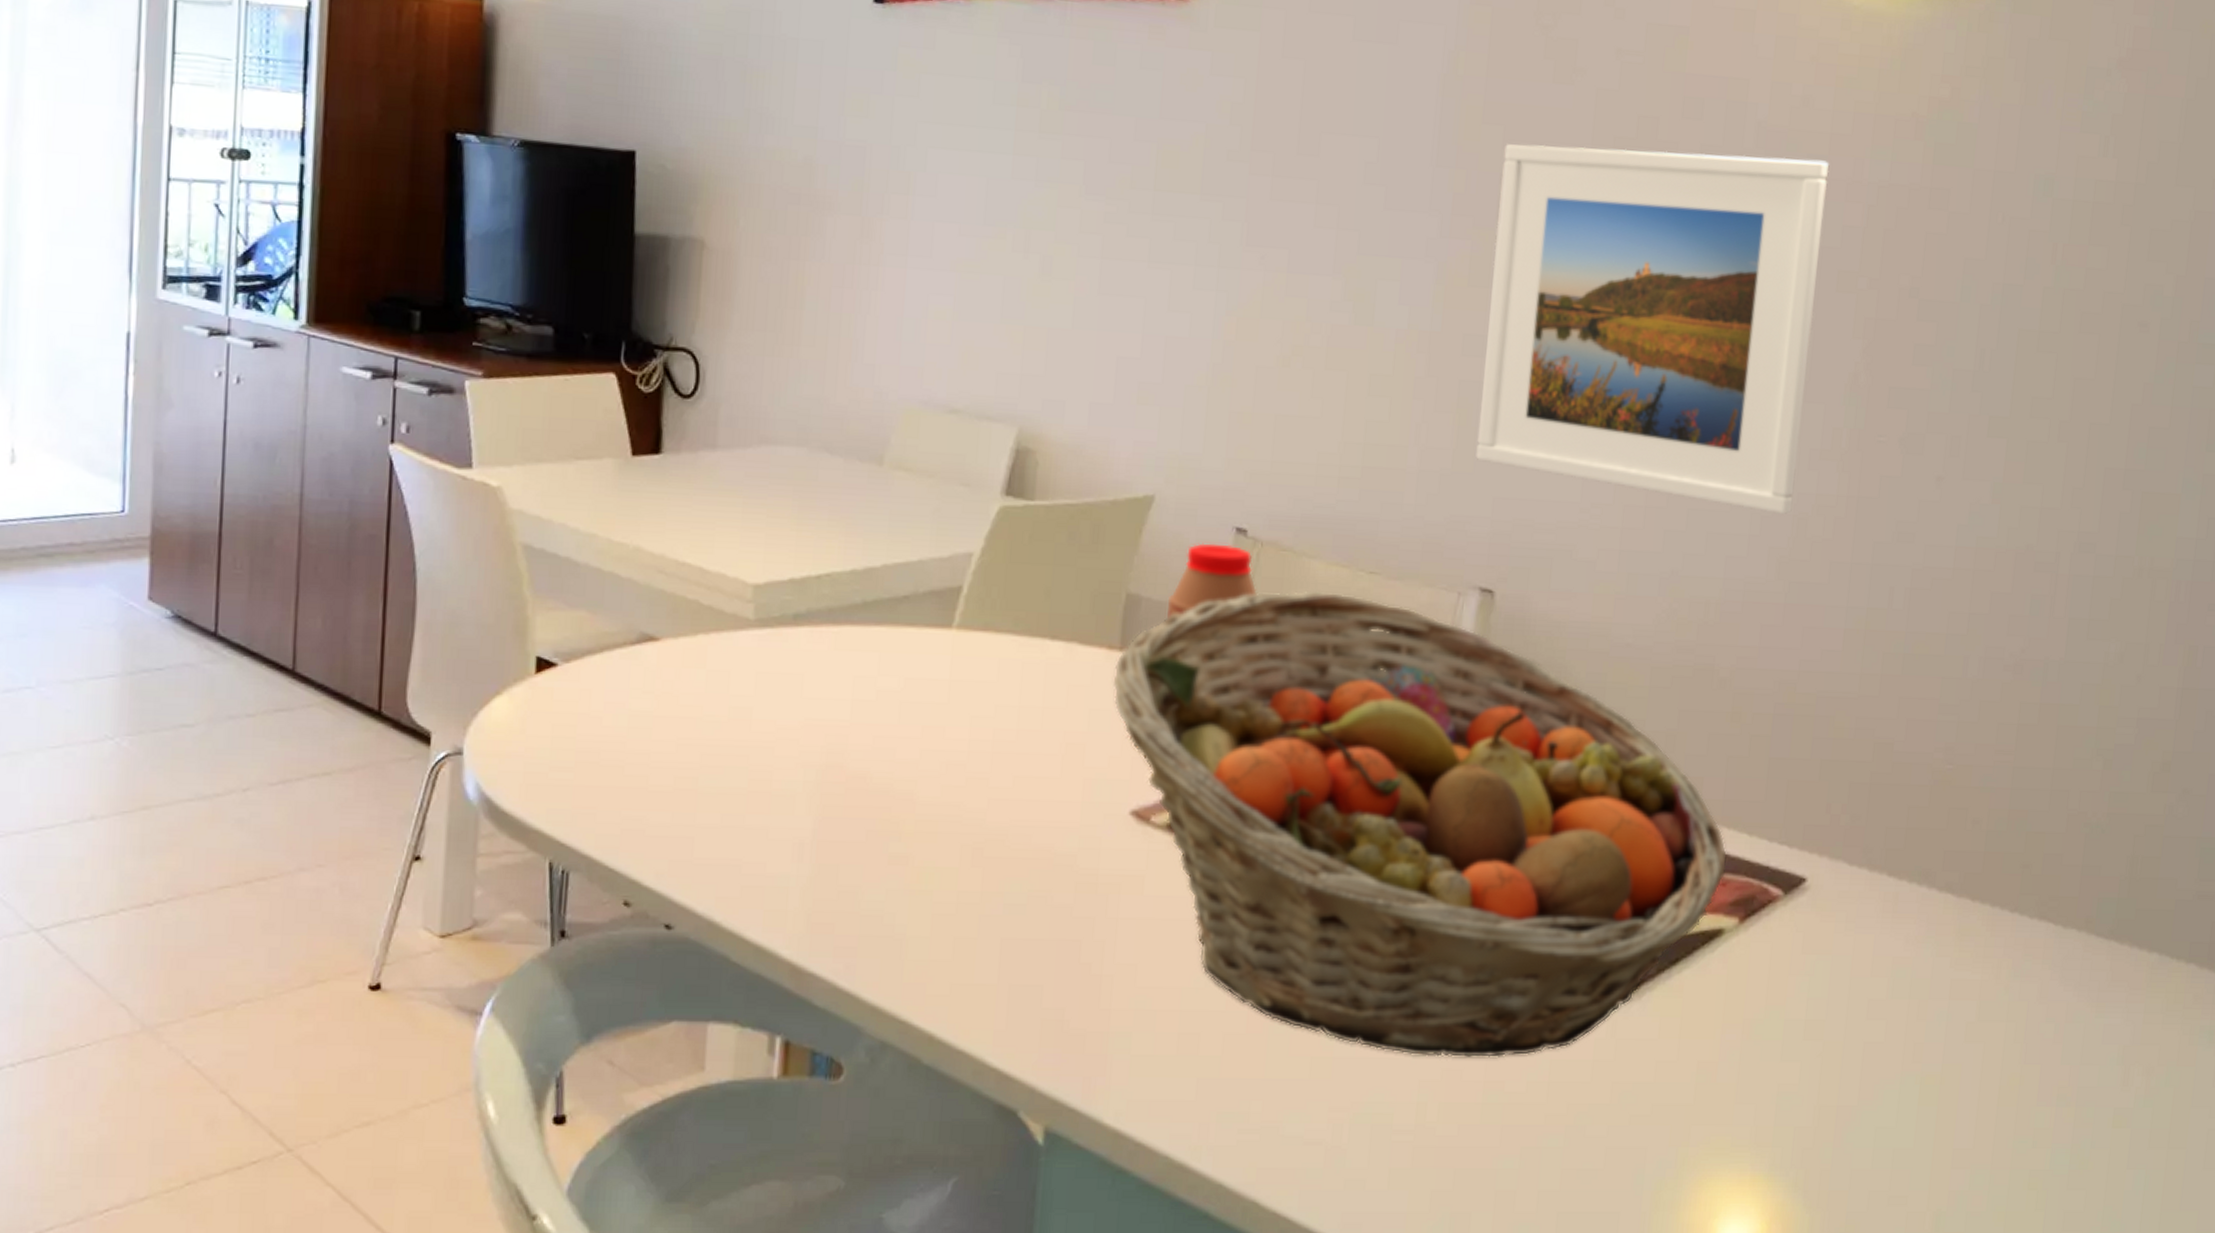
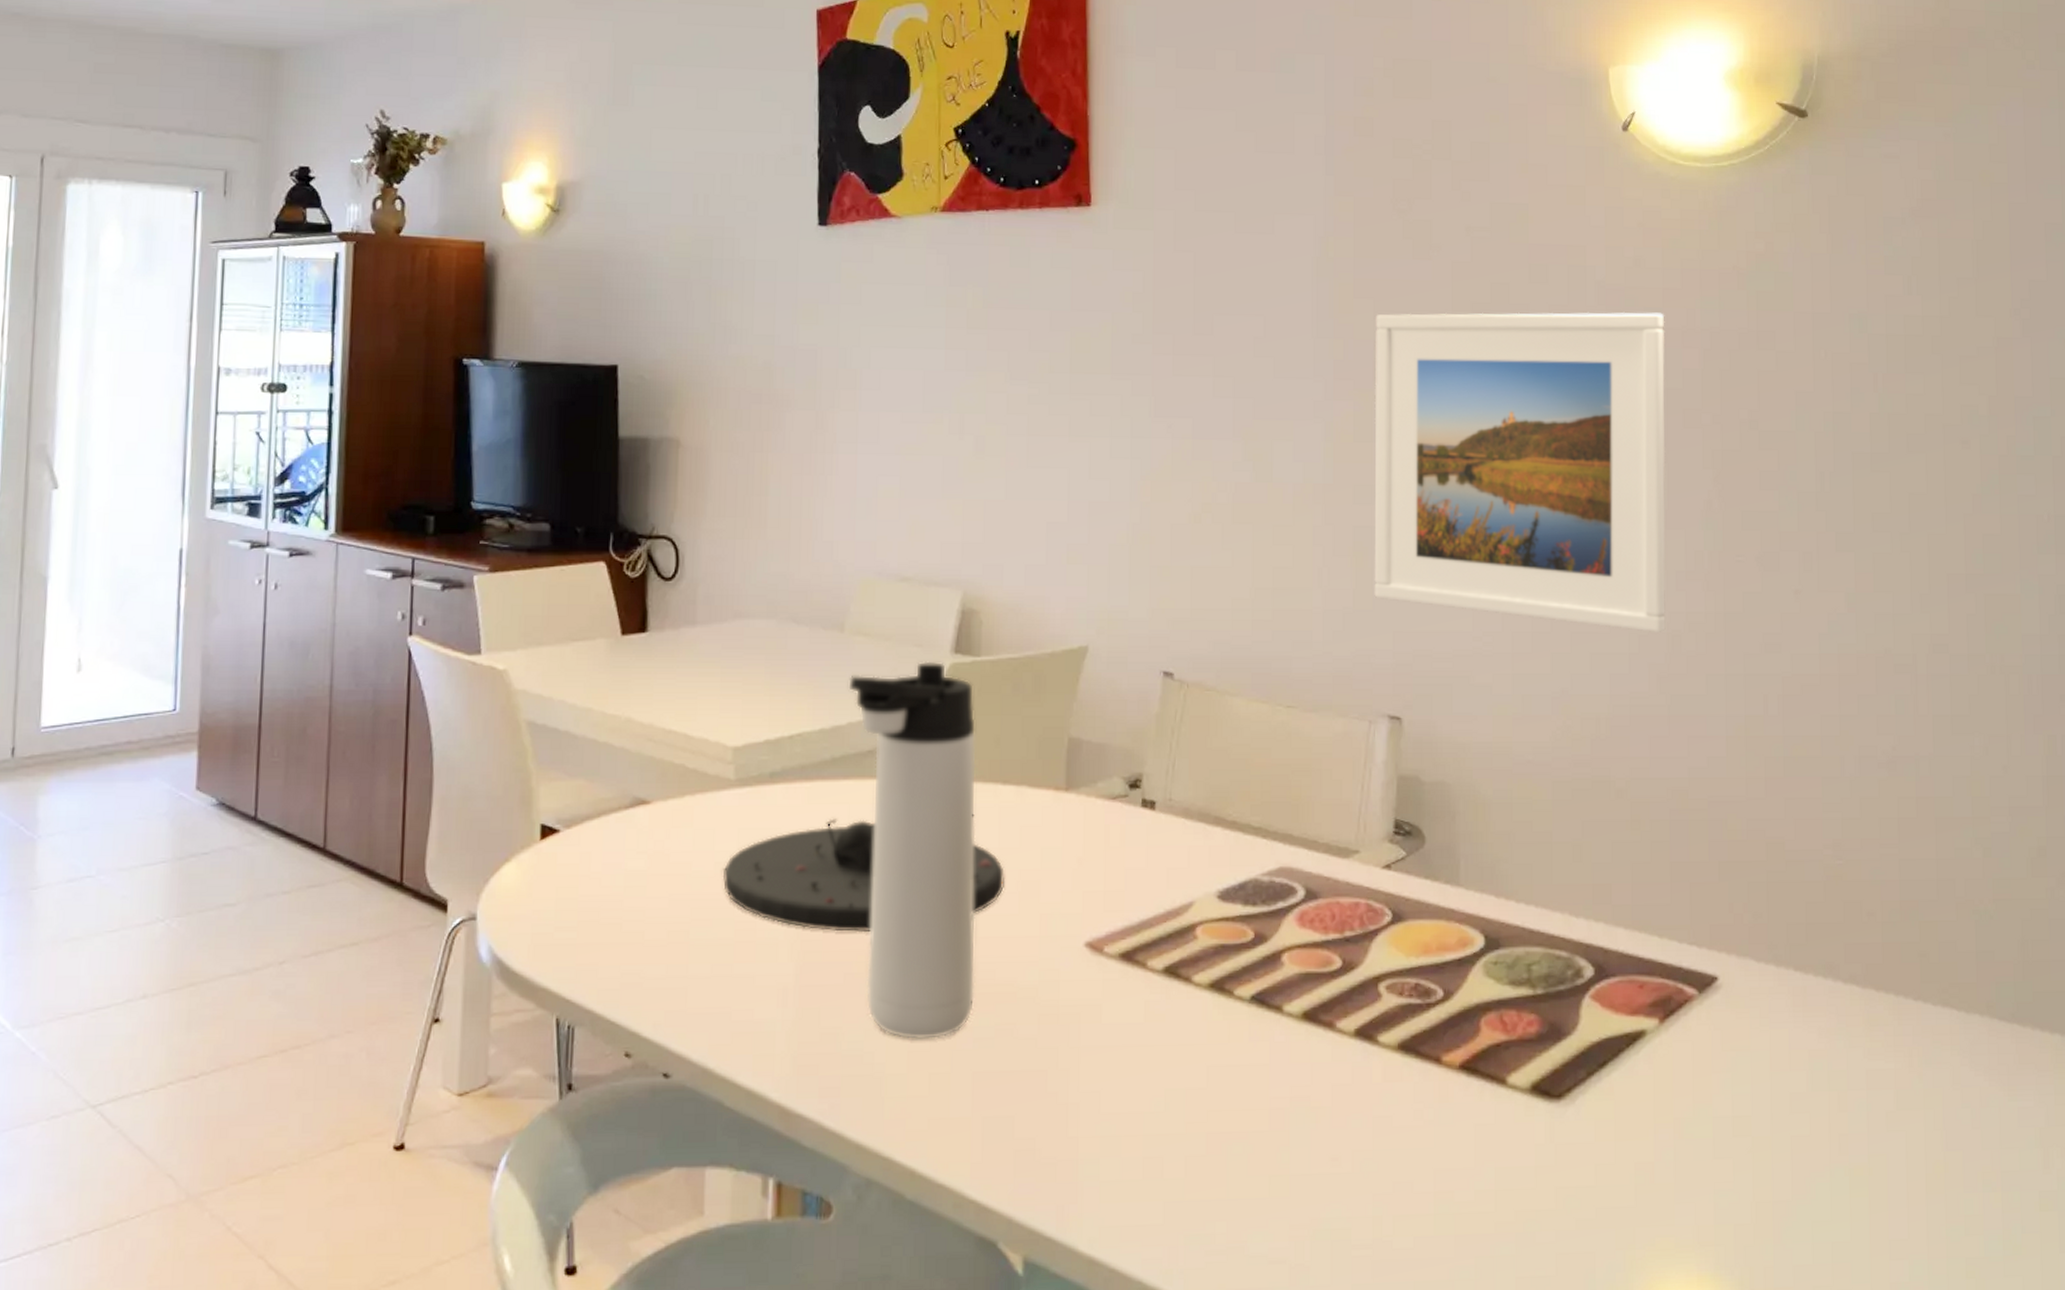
plate: none [736,667,1048,789] -> present [722,818,1004,933]
thermos bottle: none [885,502,1026,904] -> present [848,661,977,1040]
fruit basket: present [1112,590,1728,1059] -> none [1061,726,1642,1170]
bottle: present [1164,543,1259,662] -> none [1104,687,1188,798]

